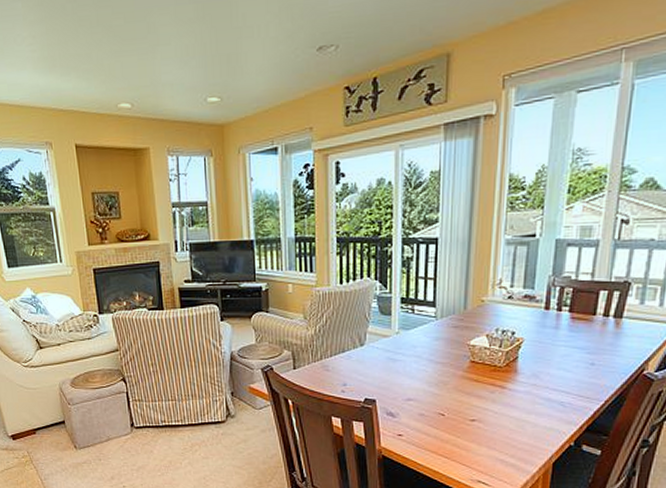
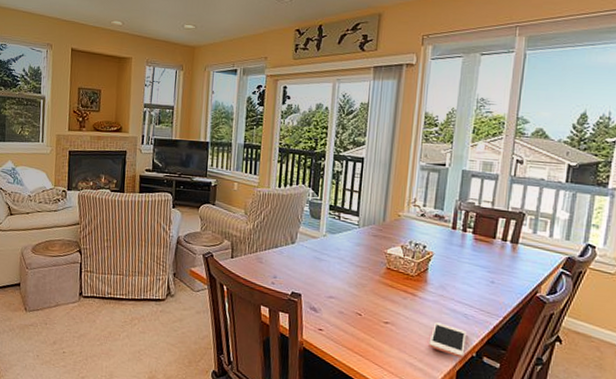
cell phone: none [521,414,563,450] -> present [429,322,466,359]

